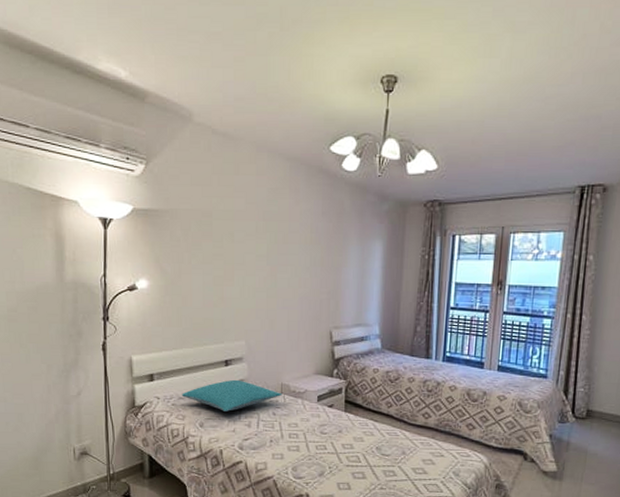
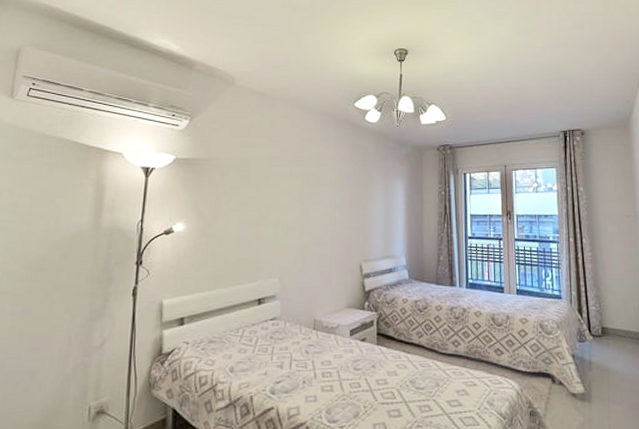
pillow: present [181,379,282,412] -> none [212,318,315,353]

